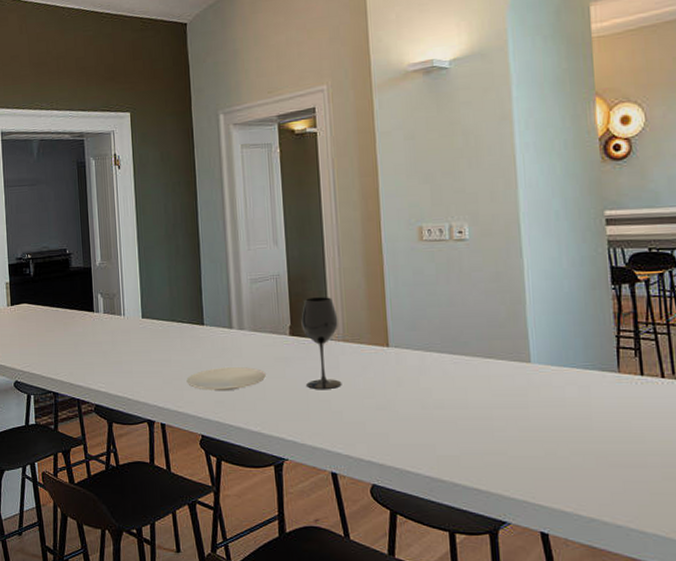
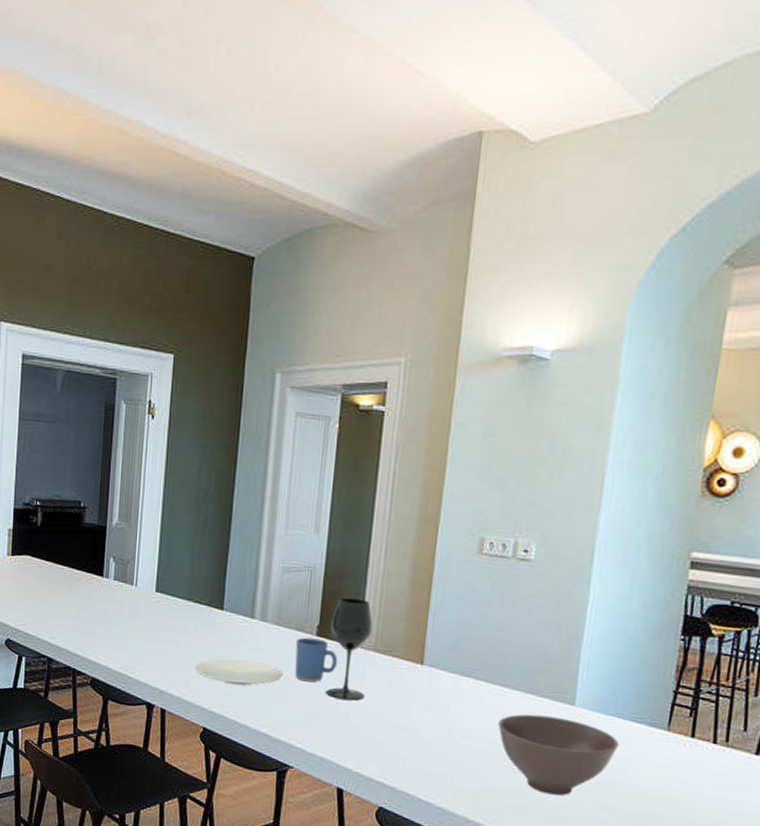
mug: none [273,338,313,378] -> present [295,637,338,682]
bowl: none [466,376,578,448] -> present [498,714,620,796]

